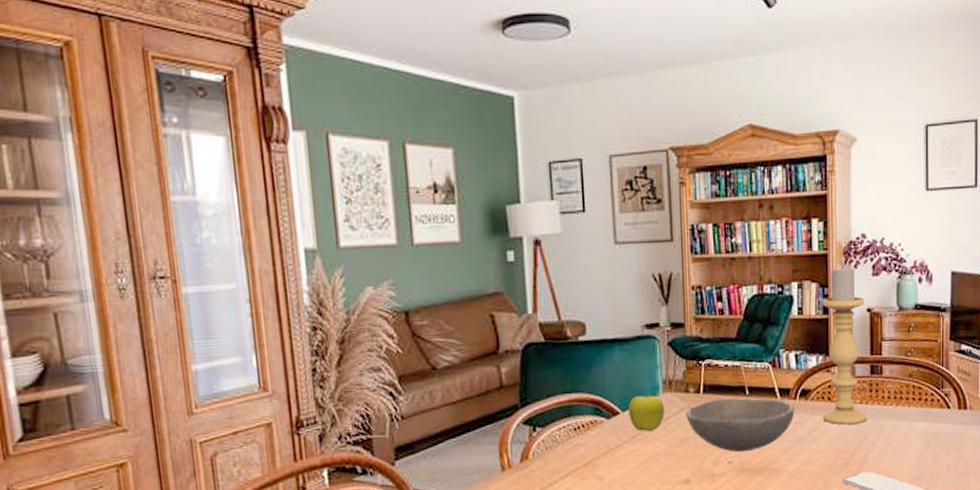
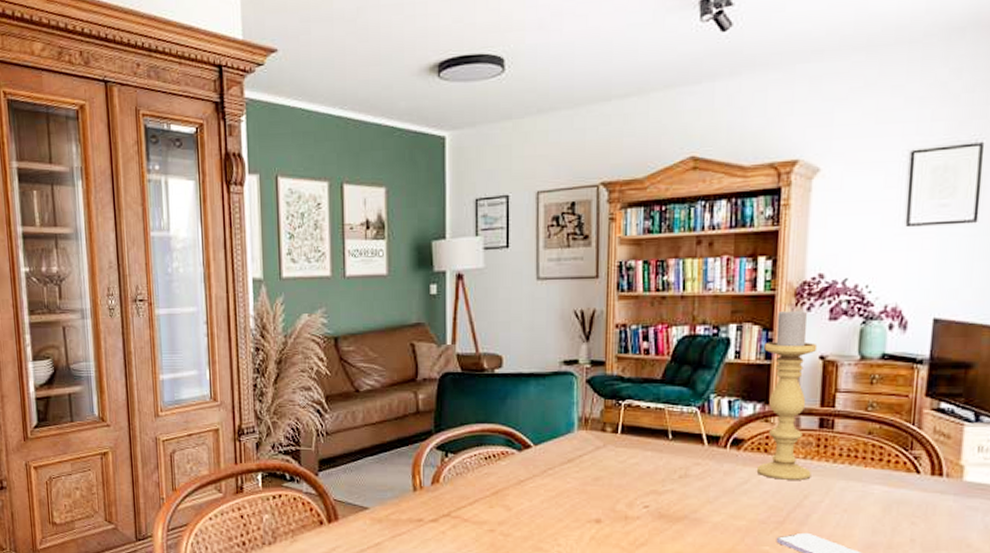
fruit: present [628,393,665,432] -> none [540,429,579,468]
bowl: present [686,397,795,452] -> none [601,440,724,498]

